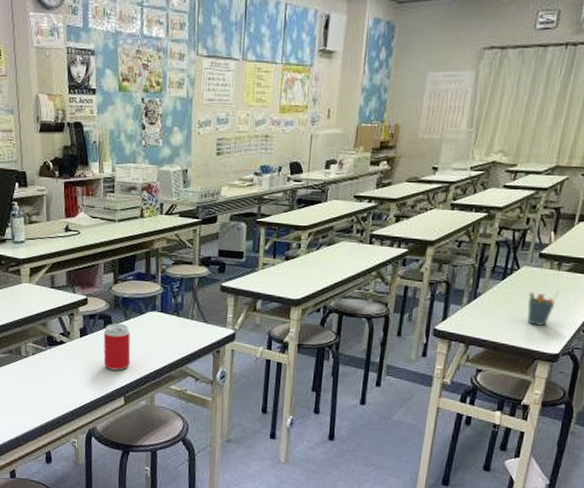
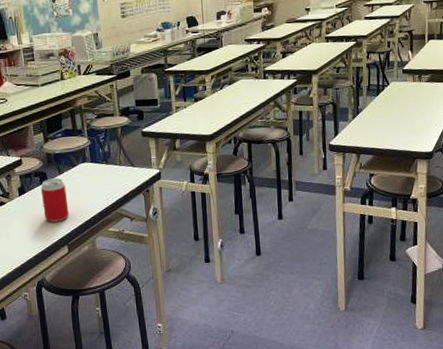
pen holder: present [527,290,560,327] -> none [400,98,424,131]

